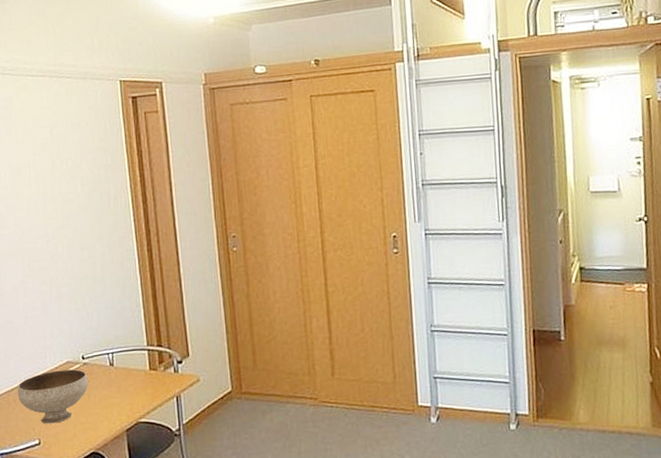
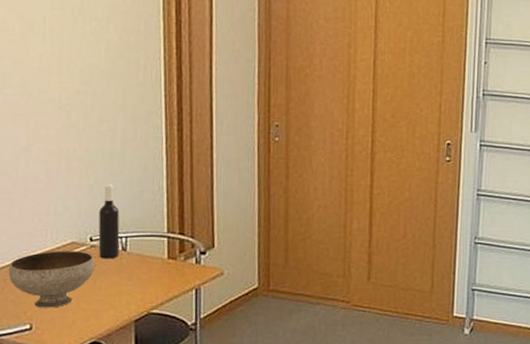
wine bottle: none [88,306,108,375] -> present [98,185,120,259]

